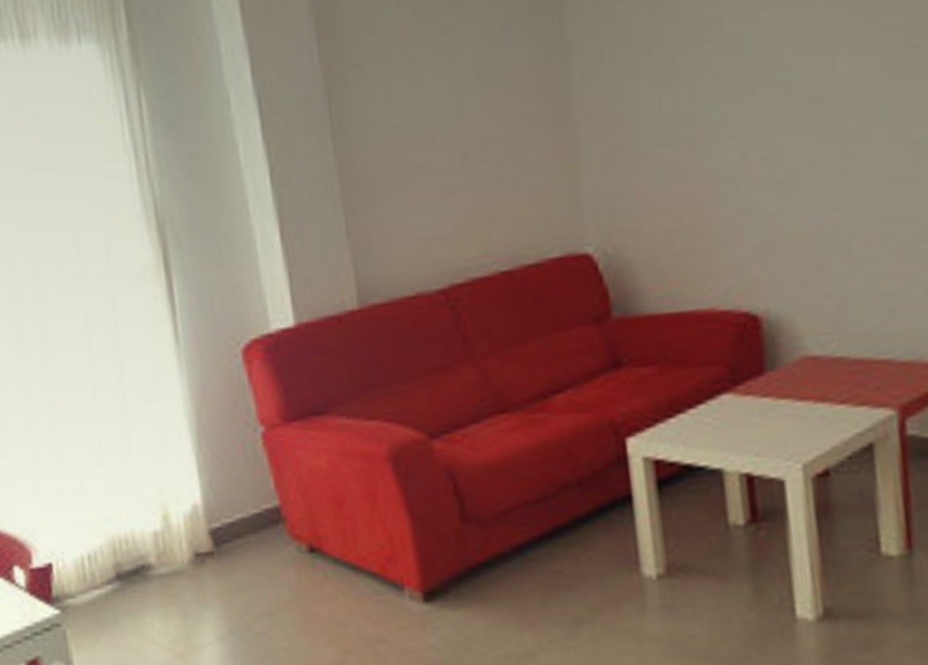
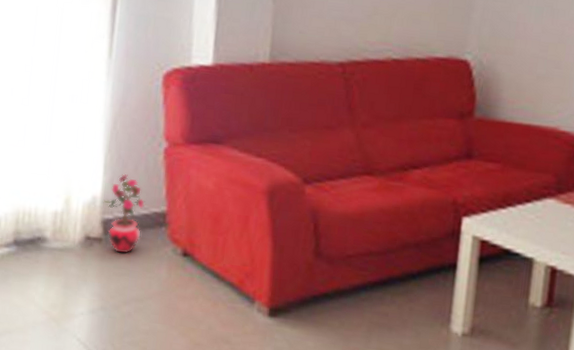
potted plant: none [206,472,257,565] -> present [103,174,145,254]

